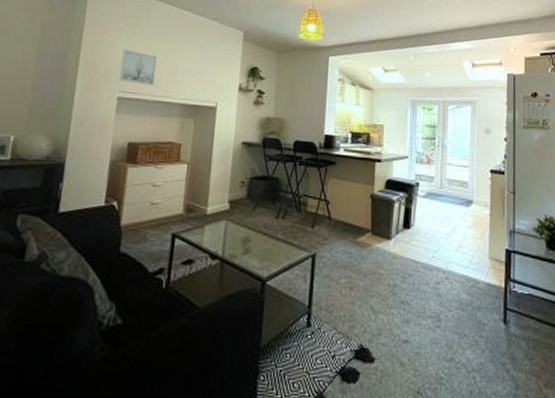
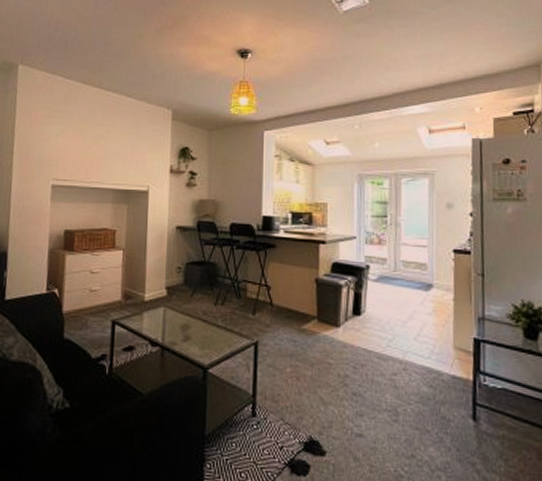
wall art: present [119,49,158,85] -> none [52,136,88,172]

